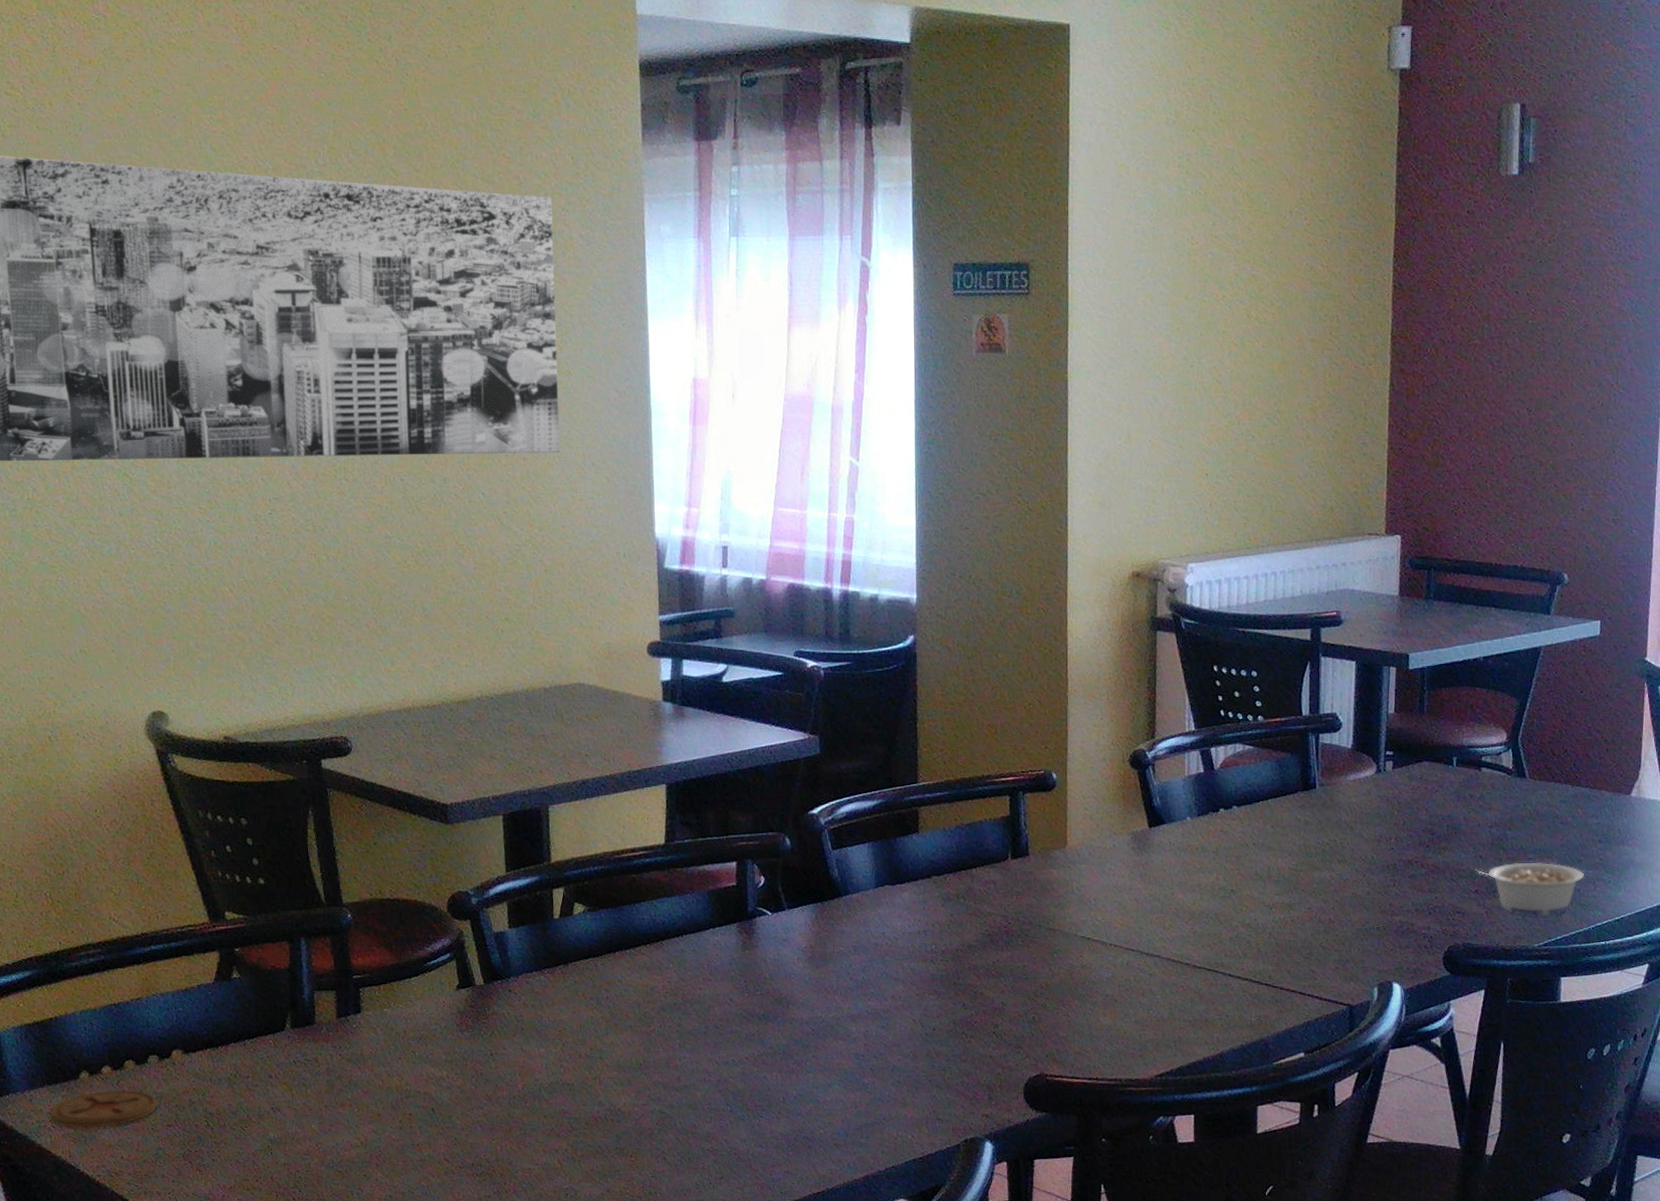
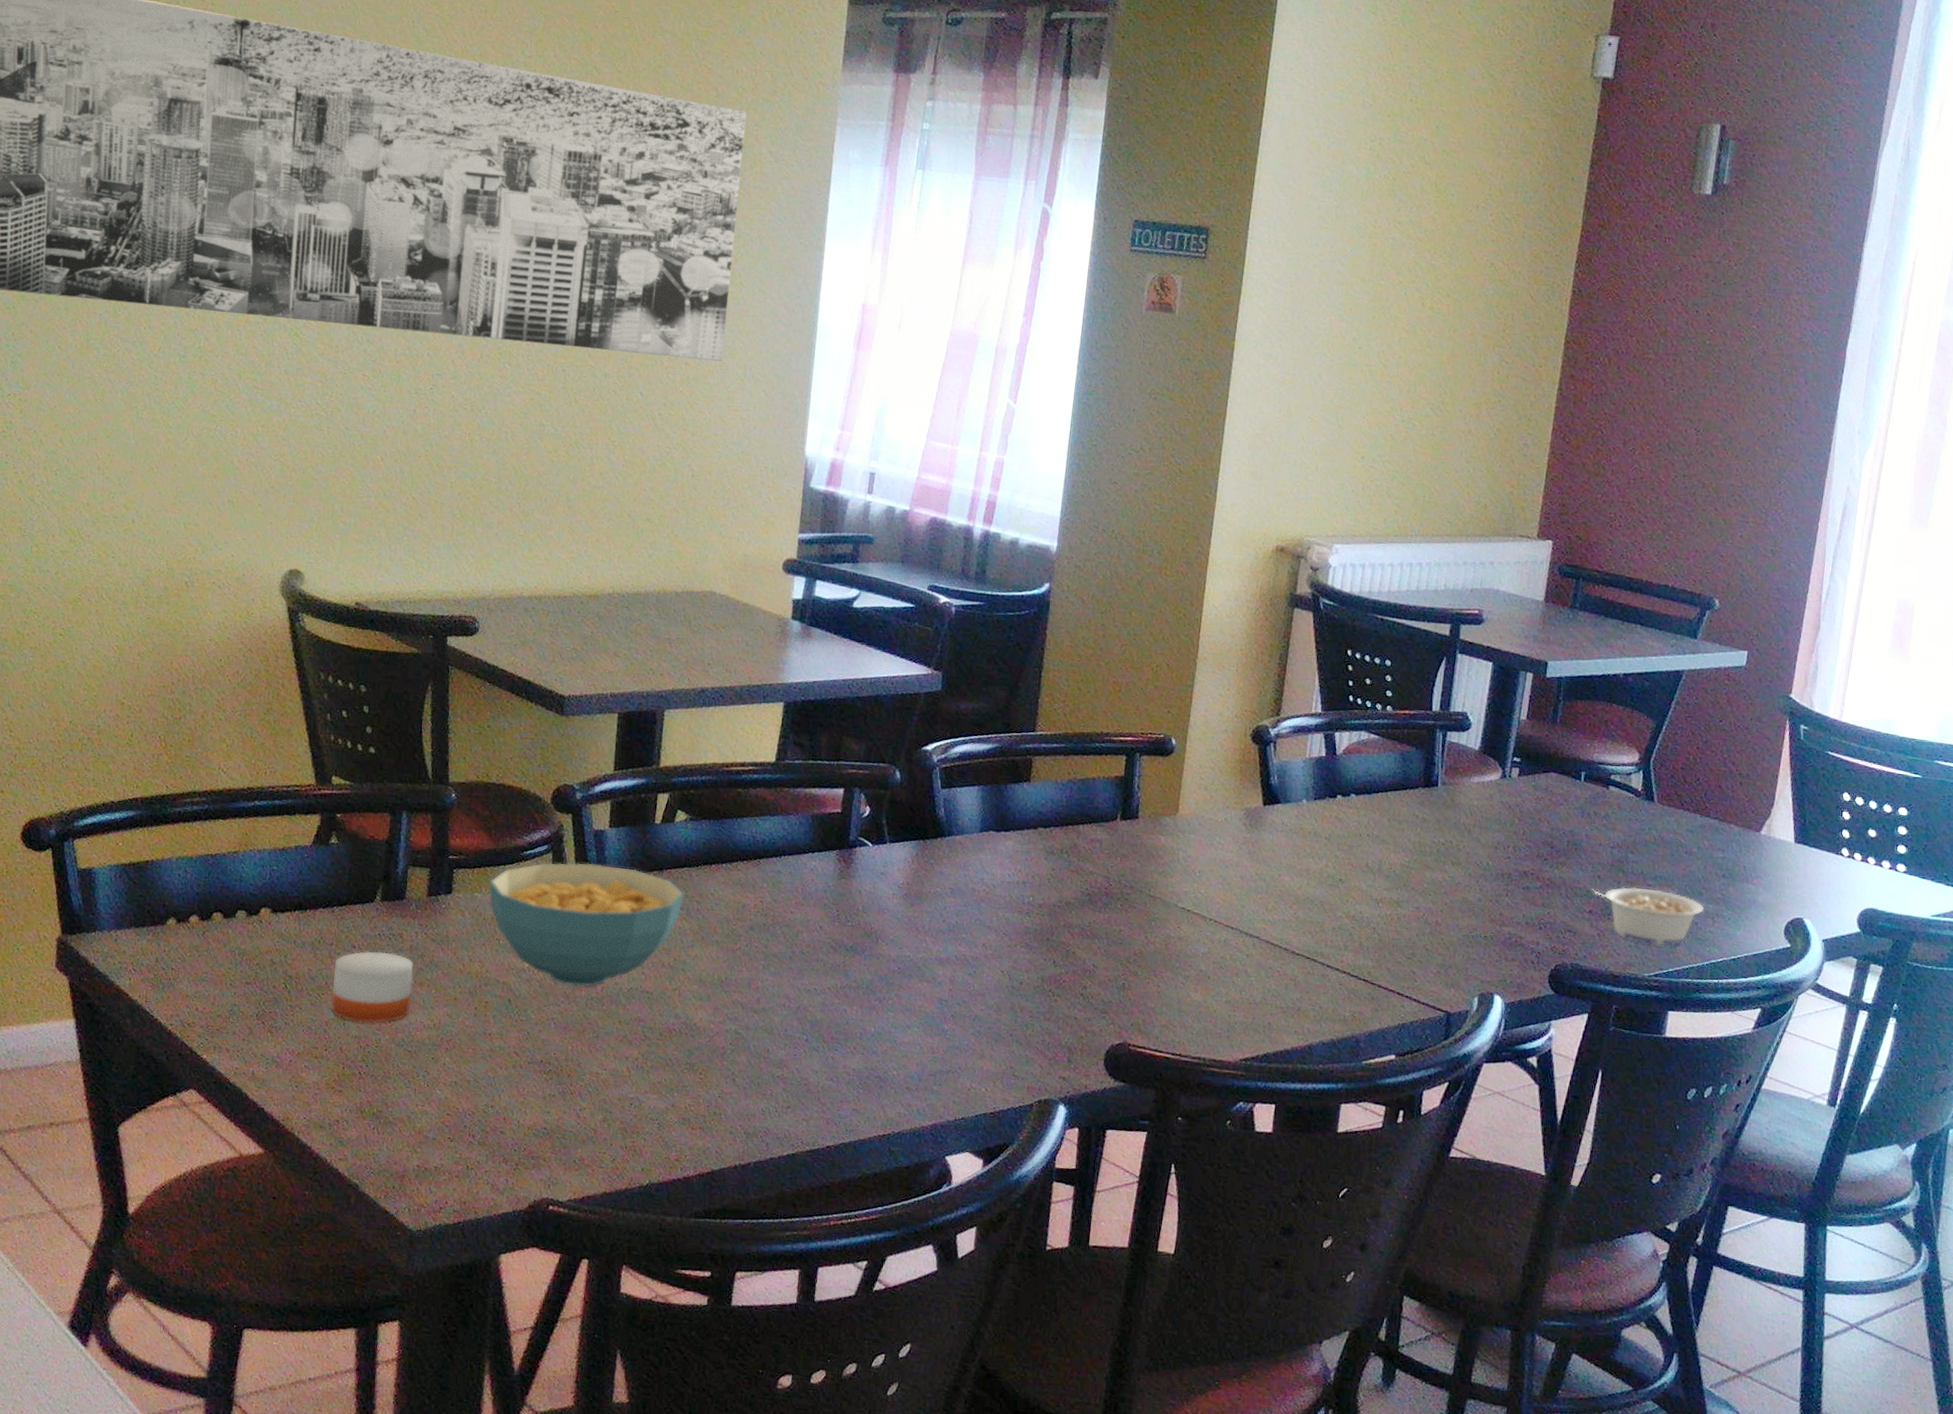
coaster: present [50,1090,158,1128] -> none [132,939,240,977]
candle: none [253,1069,335,1150] -> present [331,941,414,1023]
cereal bowl: none [396,965,593,1087] -> present [488,862,685,987]

